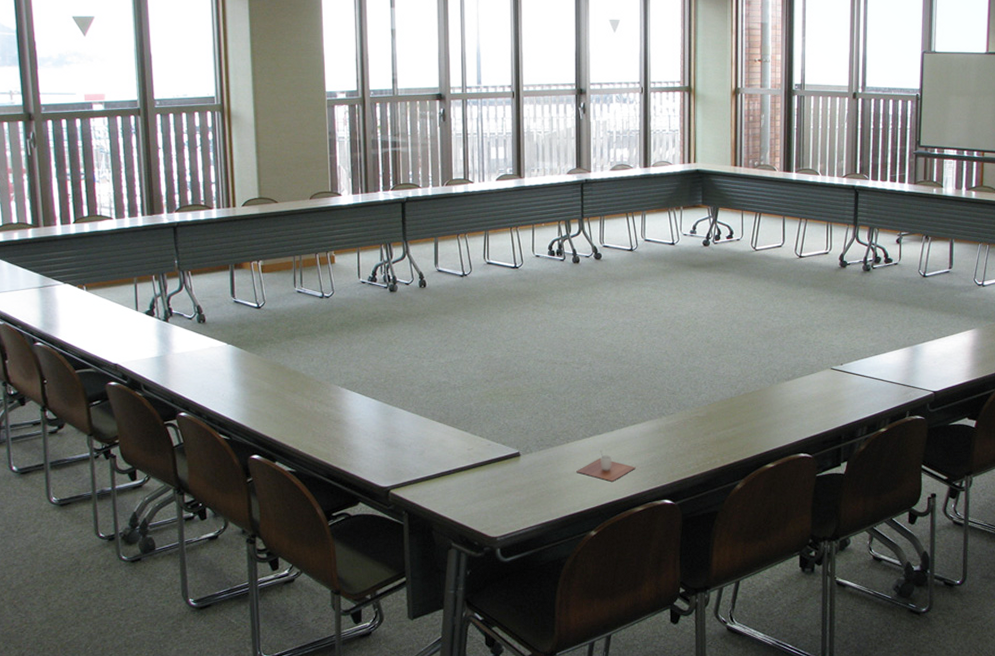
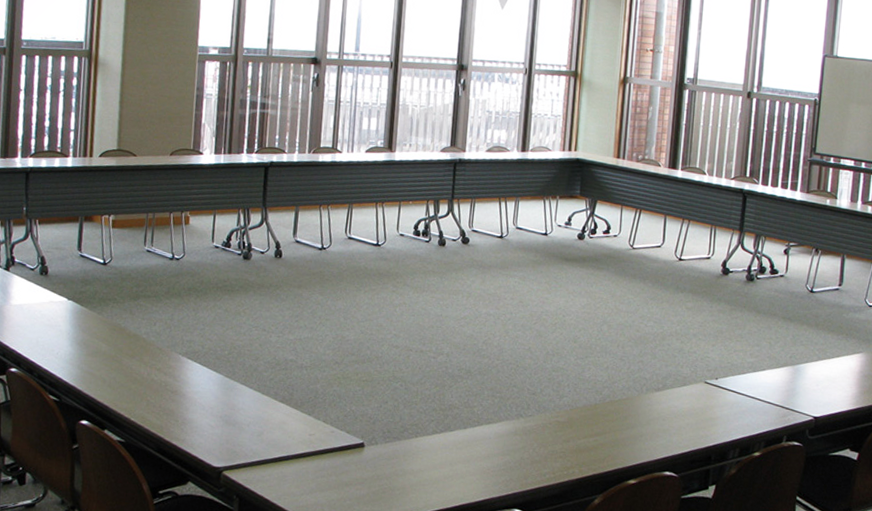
cup: present [576,450,636,482] -> none [423,448,487,484]

